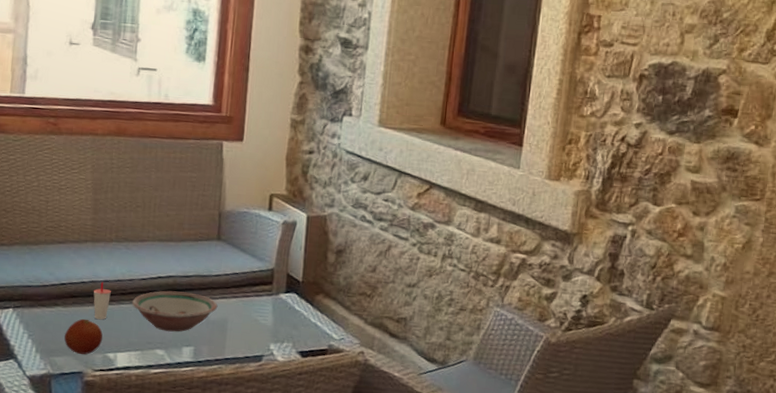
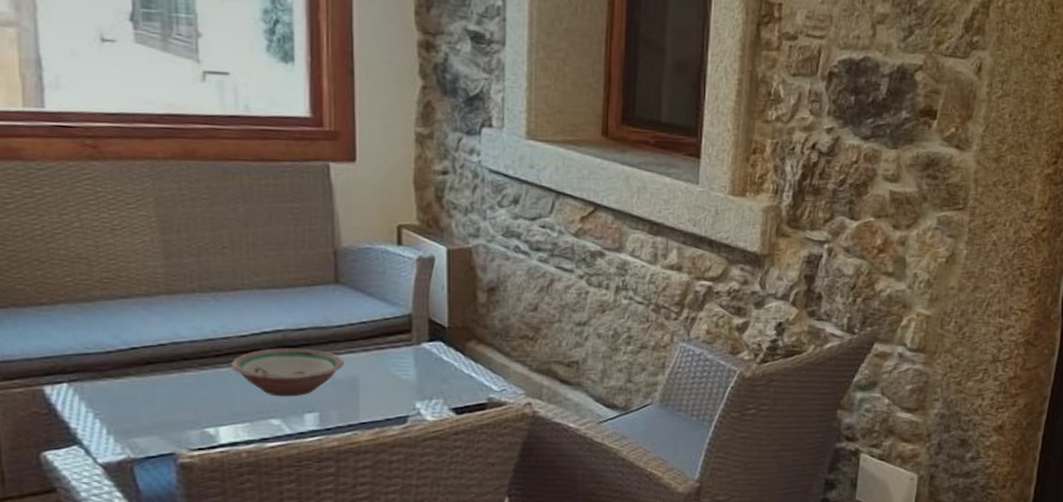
fruit: present [64,318,103,355] -> none [145,389,198,433]
cup: present [93,281,111,320] -> none [176,342,201,389]

